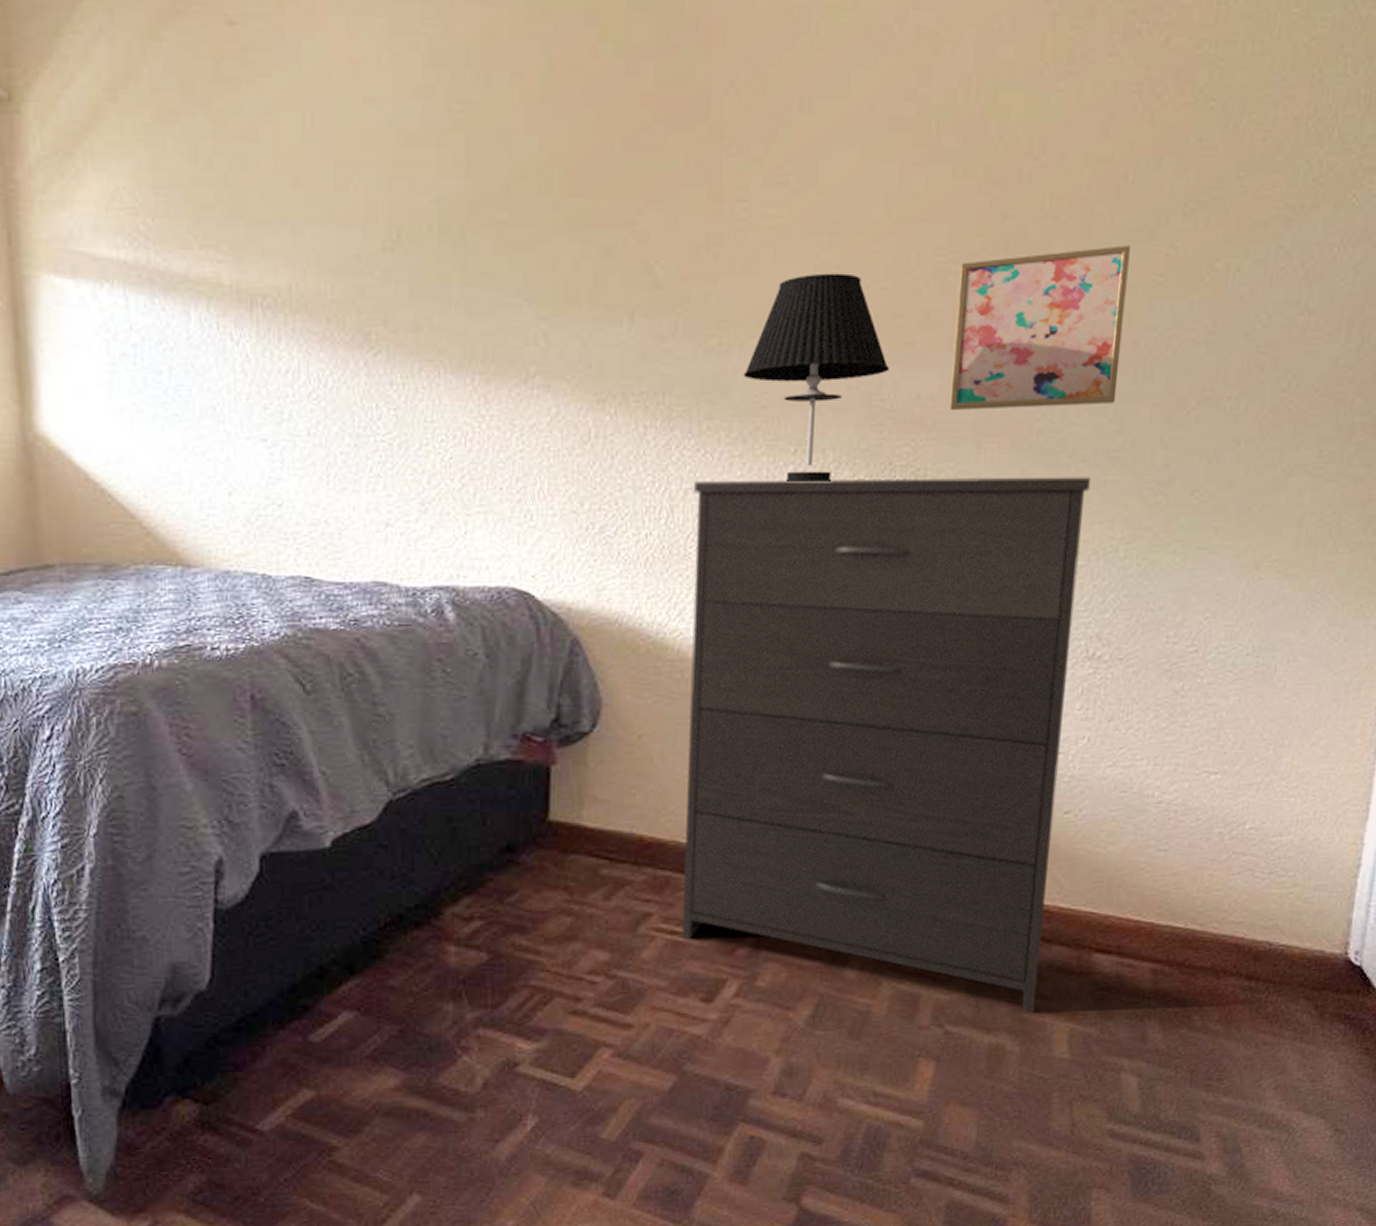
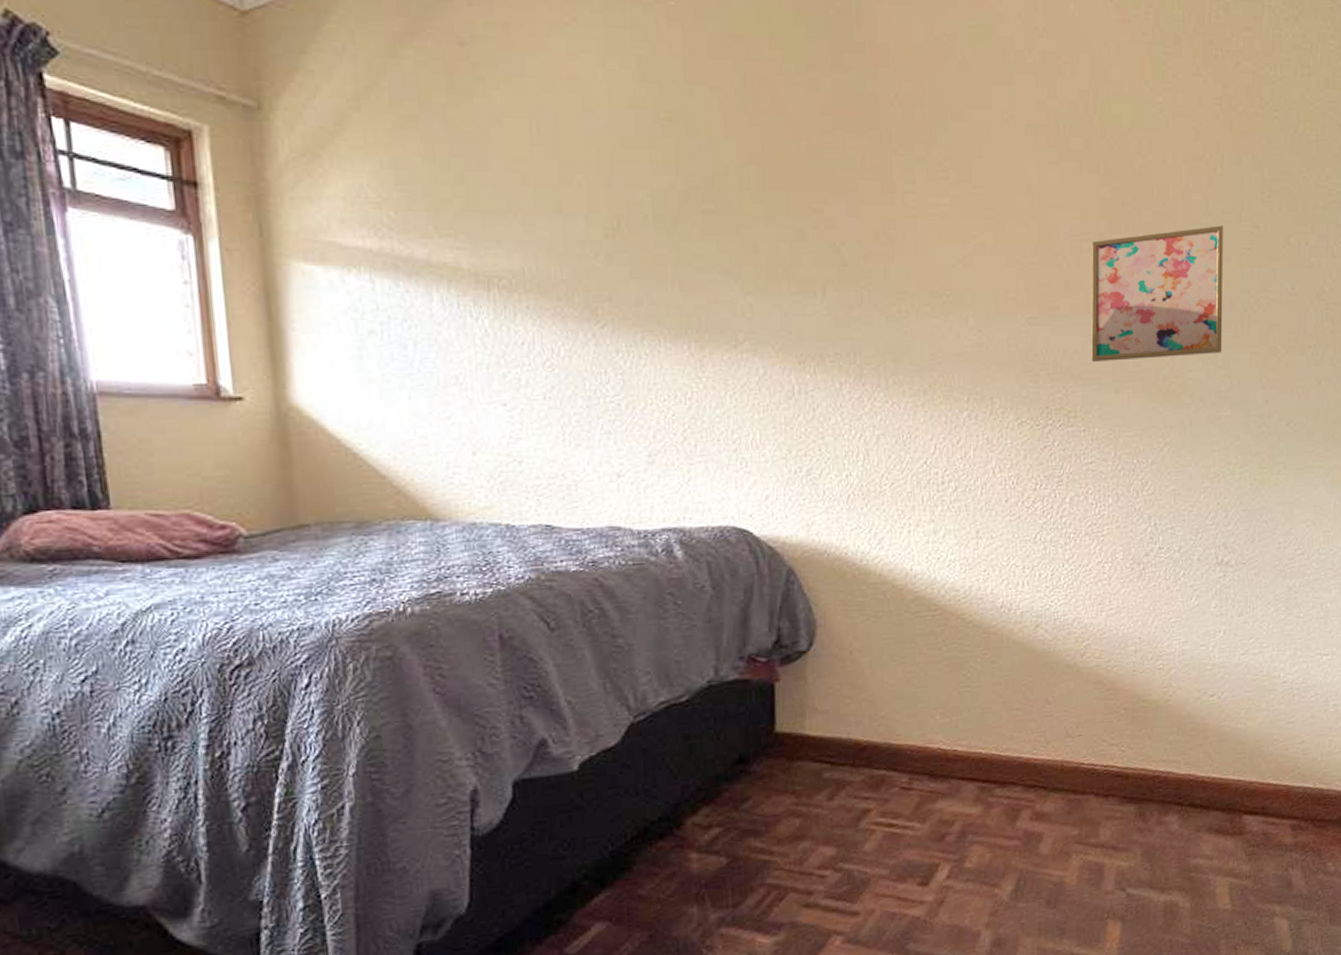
dresser: present [681,476,1092,1014] -> none [885,413,1209,873]
table lamp: present [743,273,889,481] -> none [921,251,1040,426]

